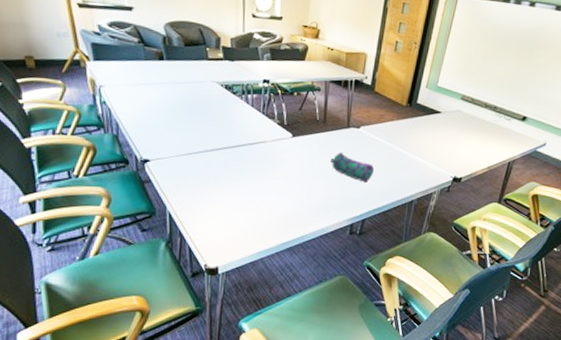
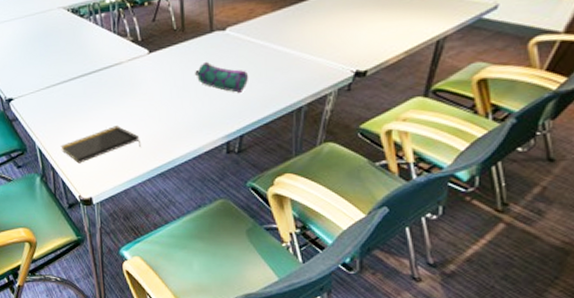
notepad: none [193,199,274,232] -> present [60,126,140,164]

